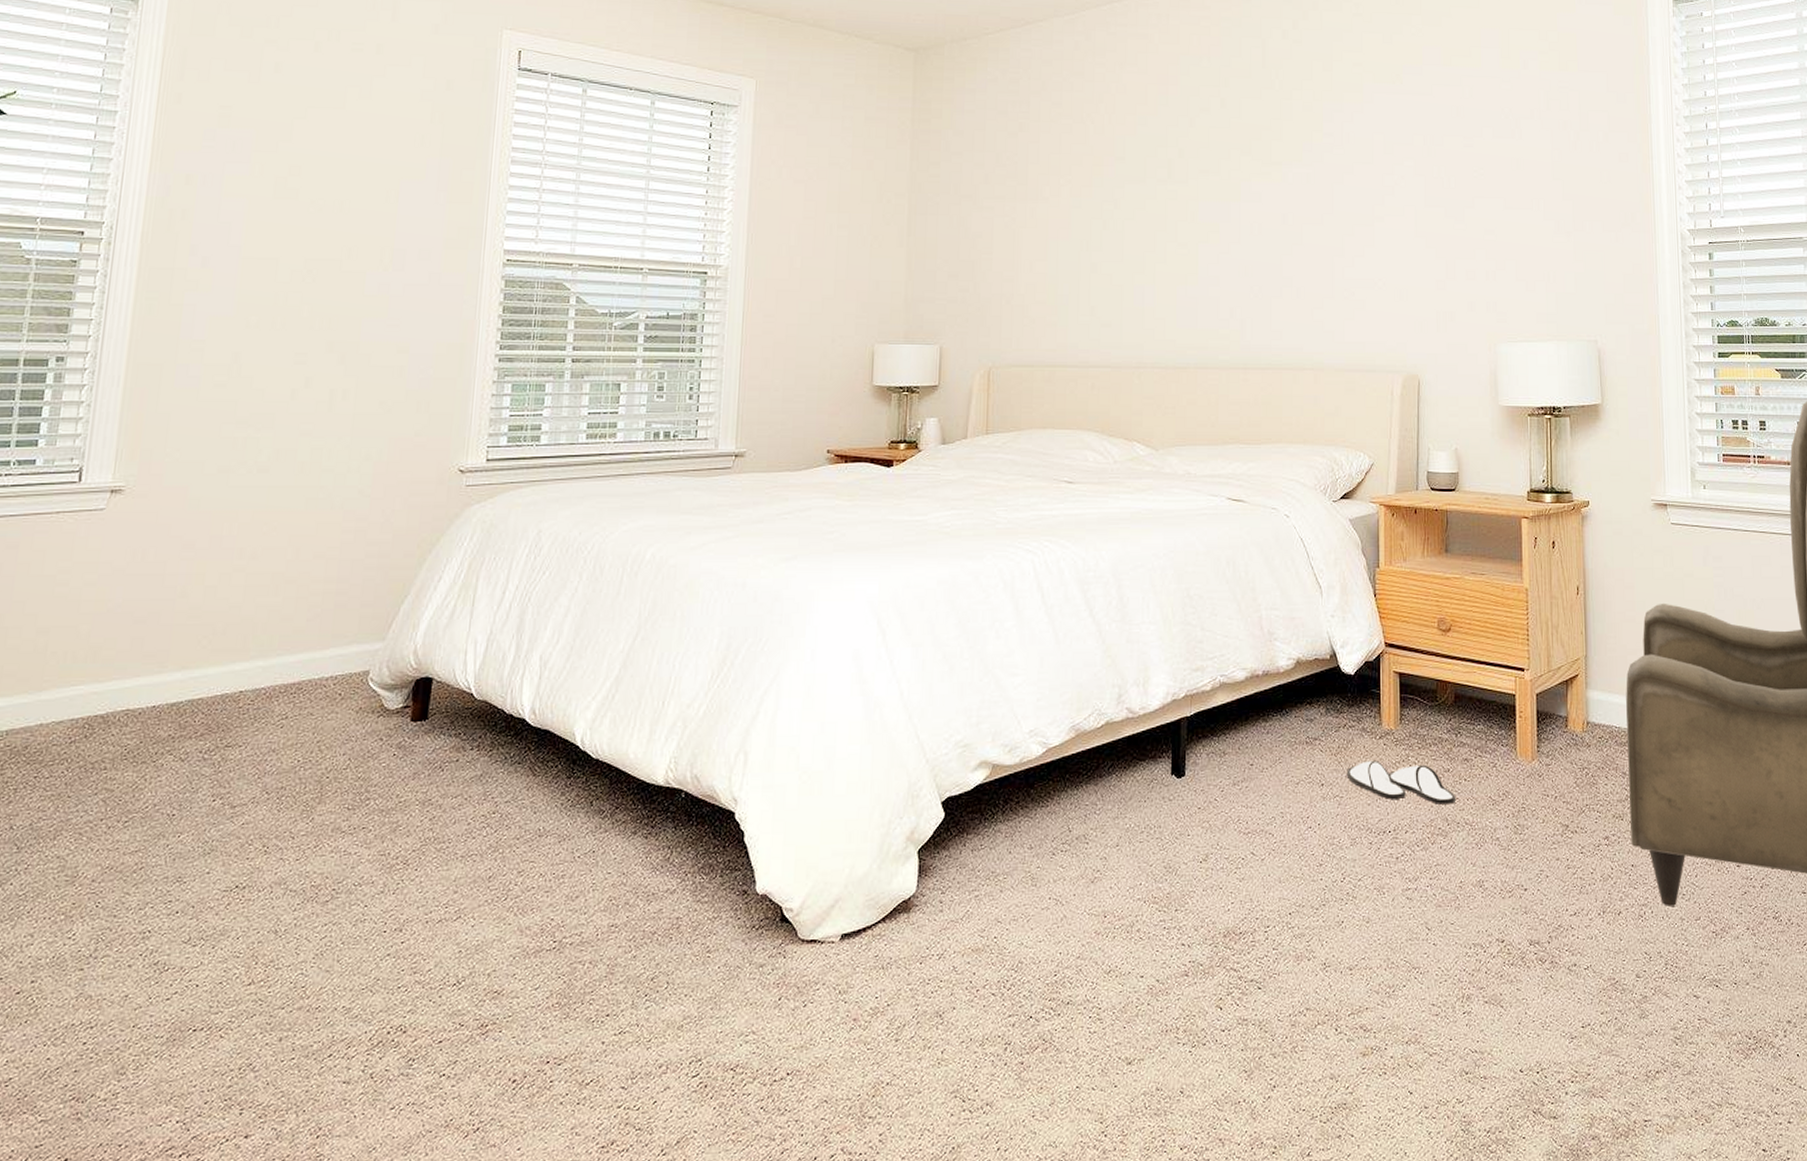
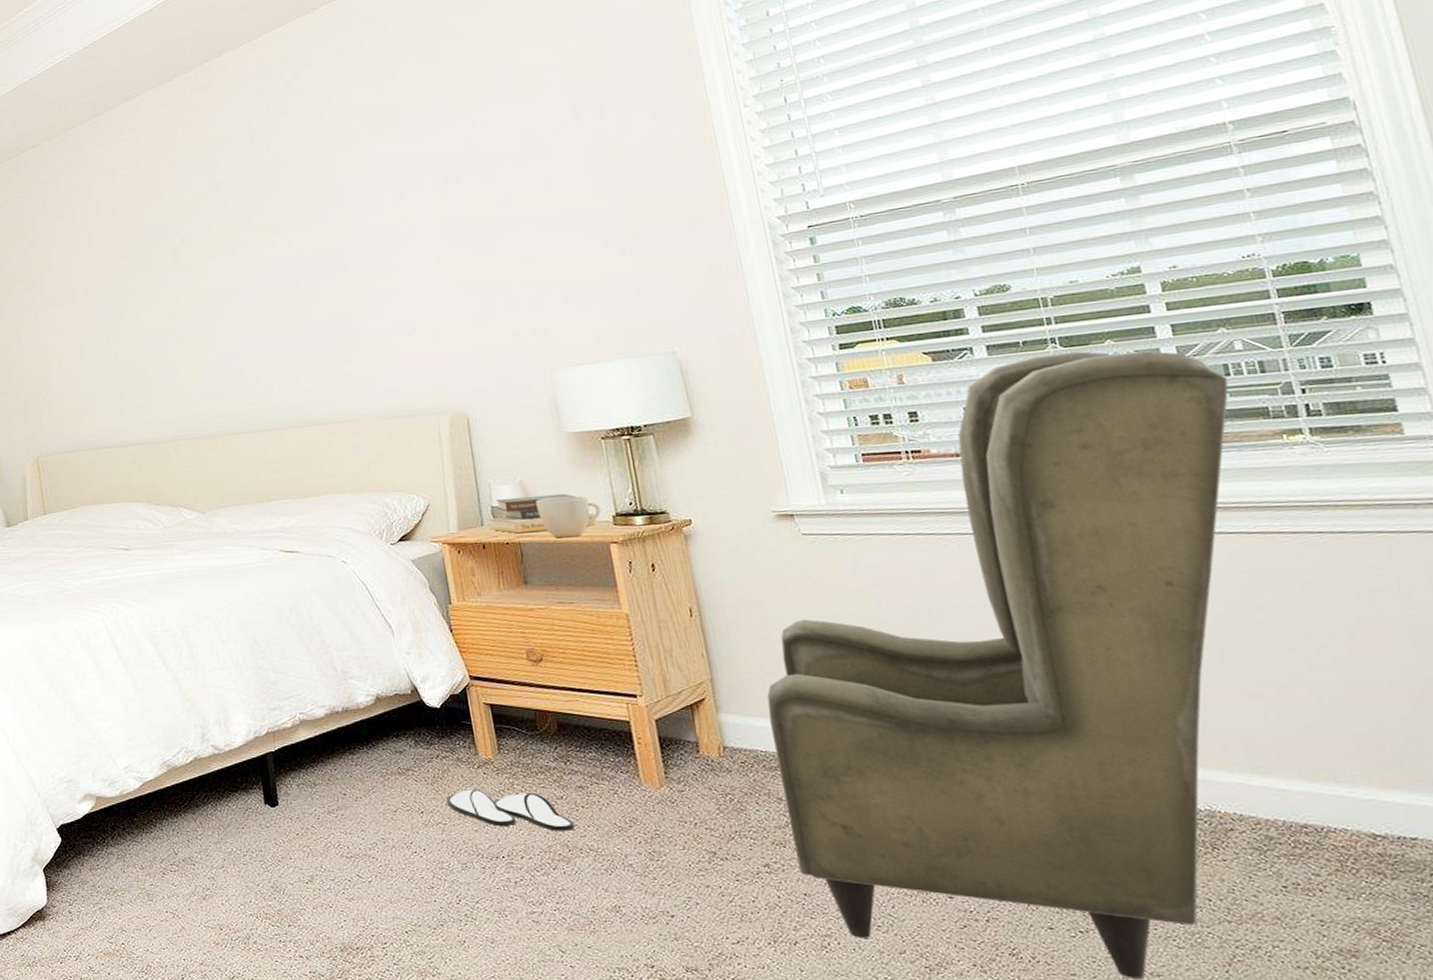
books: none [1423,464,1514,501] -> present [488,493,597,534]
cup: none [1466,468,1518,509] -> present [536,495,601,538]

